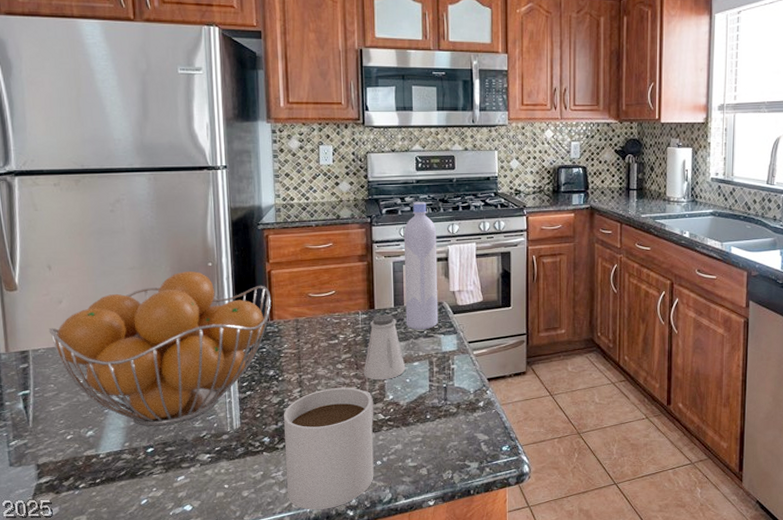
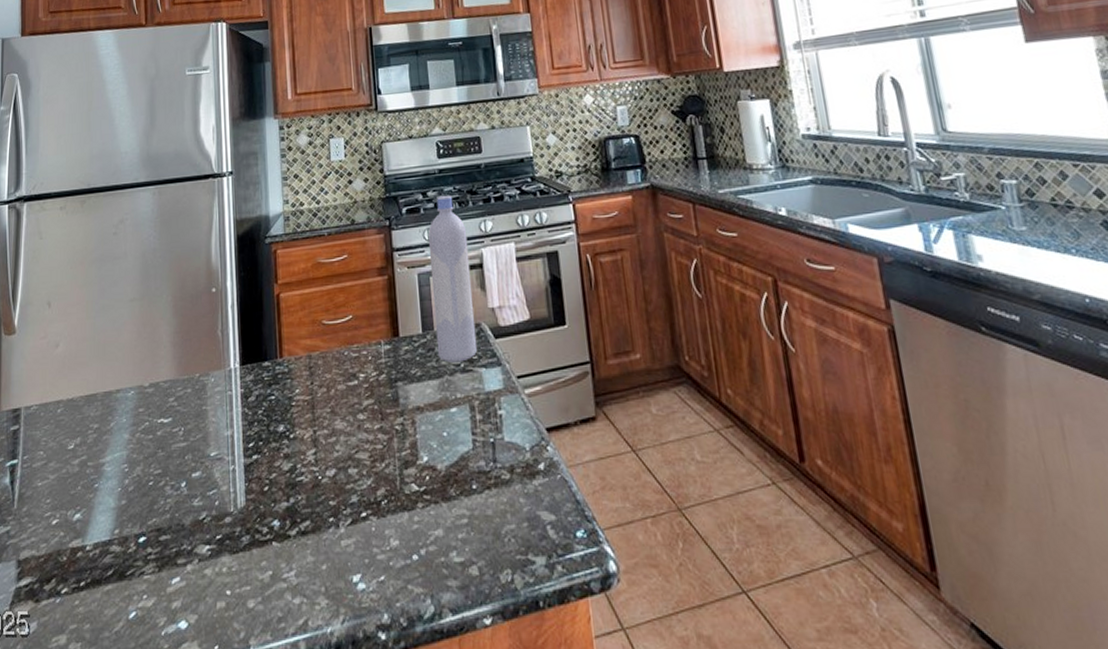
fruit basket: present [48,270,271,426] -> none [43,299,281,506]
mug: present [284,387,374,509] -> none [296,446,410,630]
saltshaker: present [364,315,406,380] -> none [390,343,442,435]

